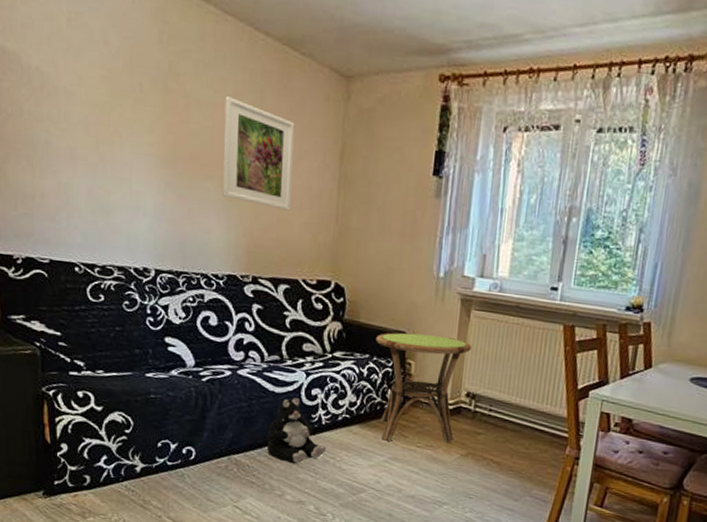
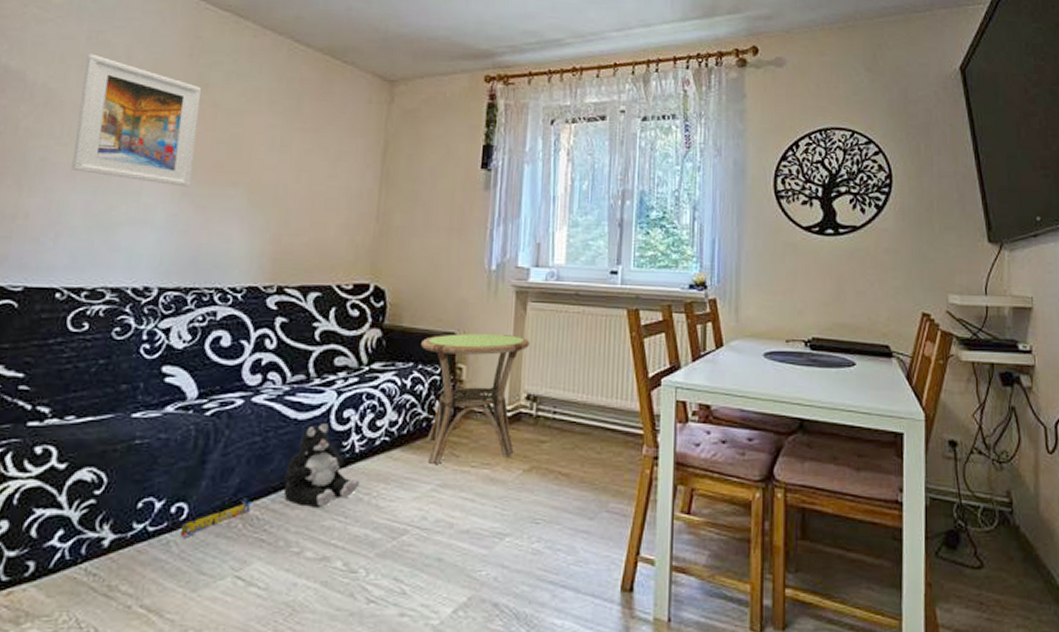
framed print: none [70,36,174,178] -> present [71,53,202,188]
architectural model: none [191,449,244,473] -> present [179,498,253,538]
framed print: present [223,97,295,211] -> none [248,104,334,213]

